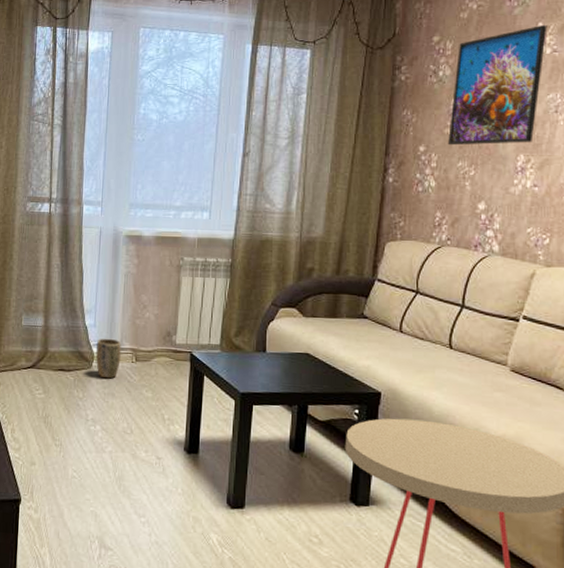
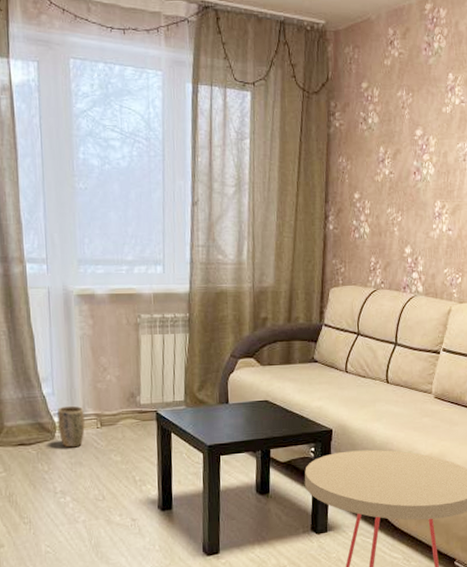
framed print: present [448,24,547,146] -> none [378,75,456,193]

